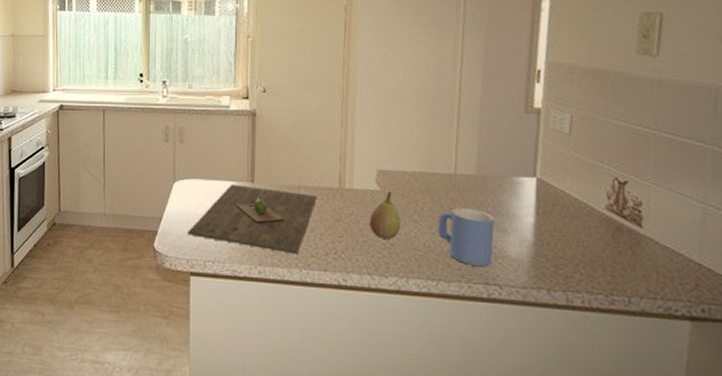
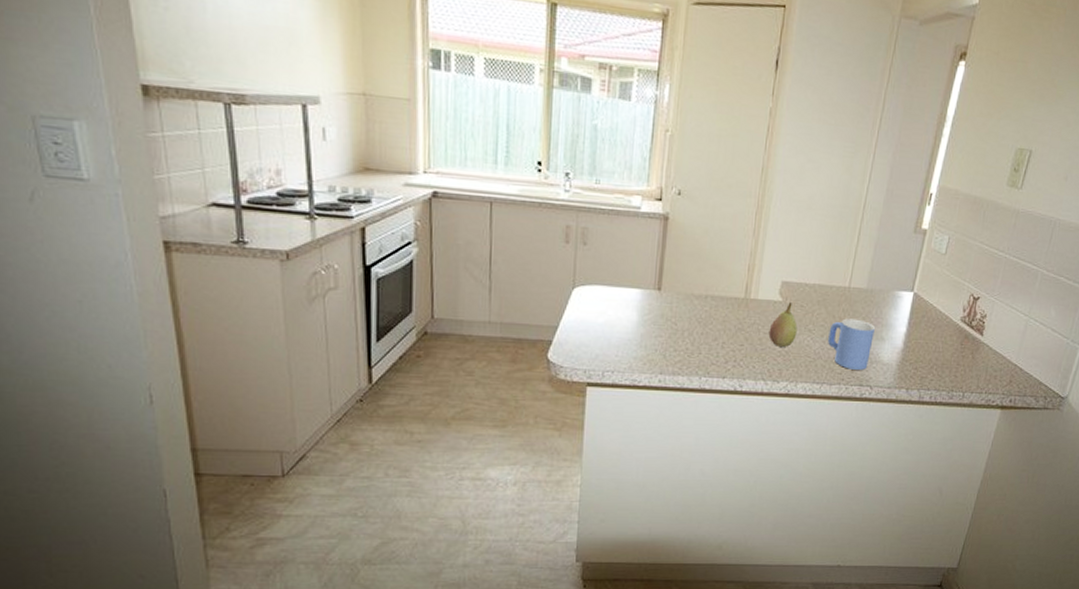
cutting board: present [188,184,317,255] -> none [586,292,723,363]

